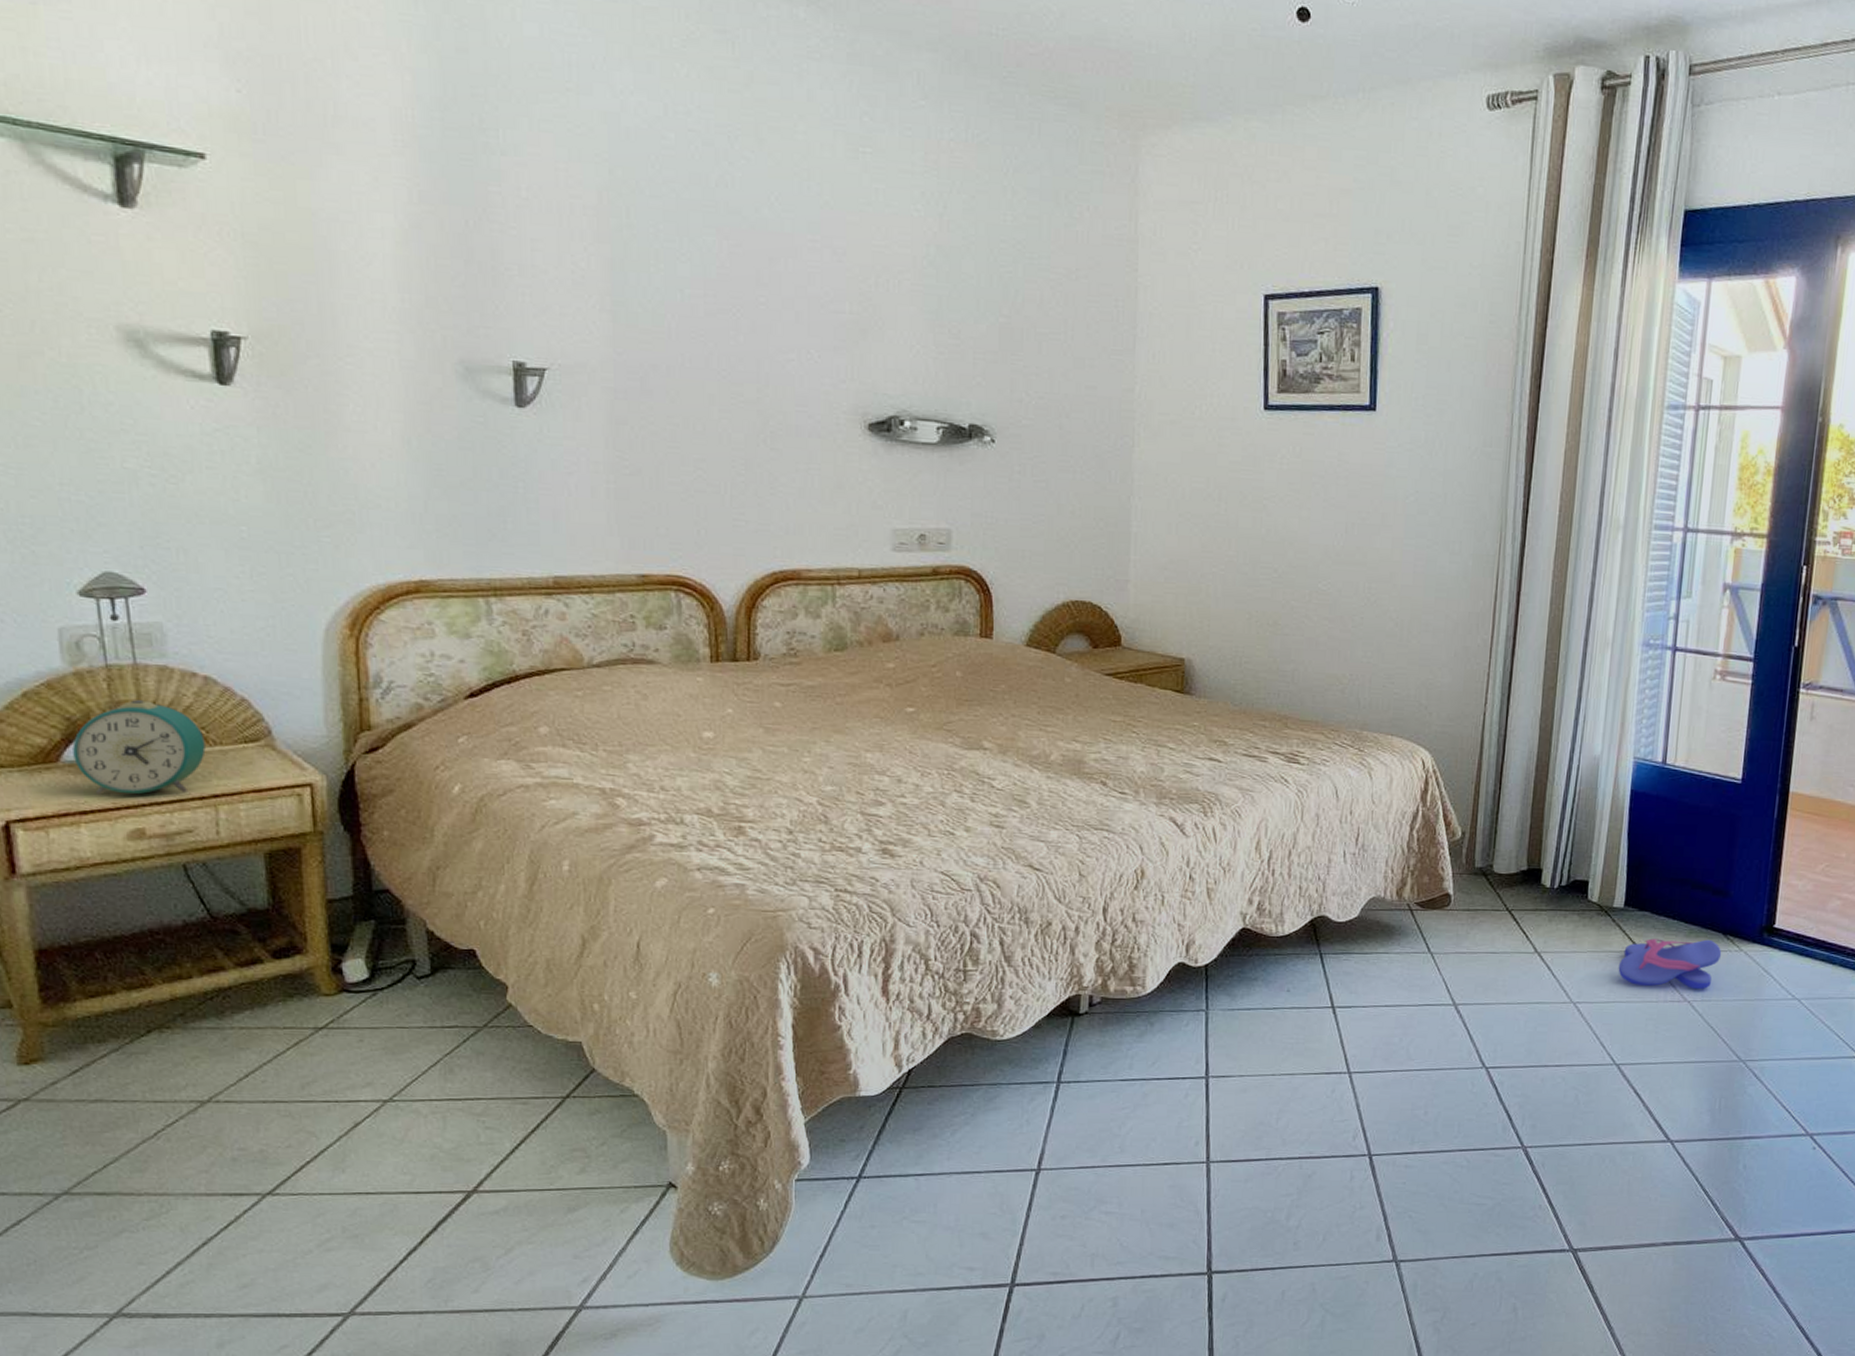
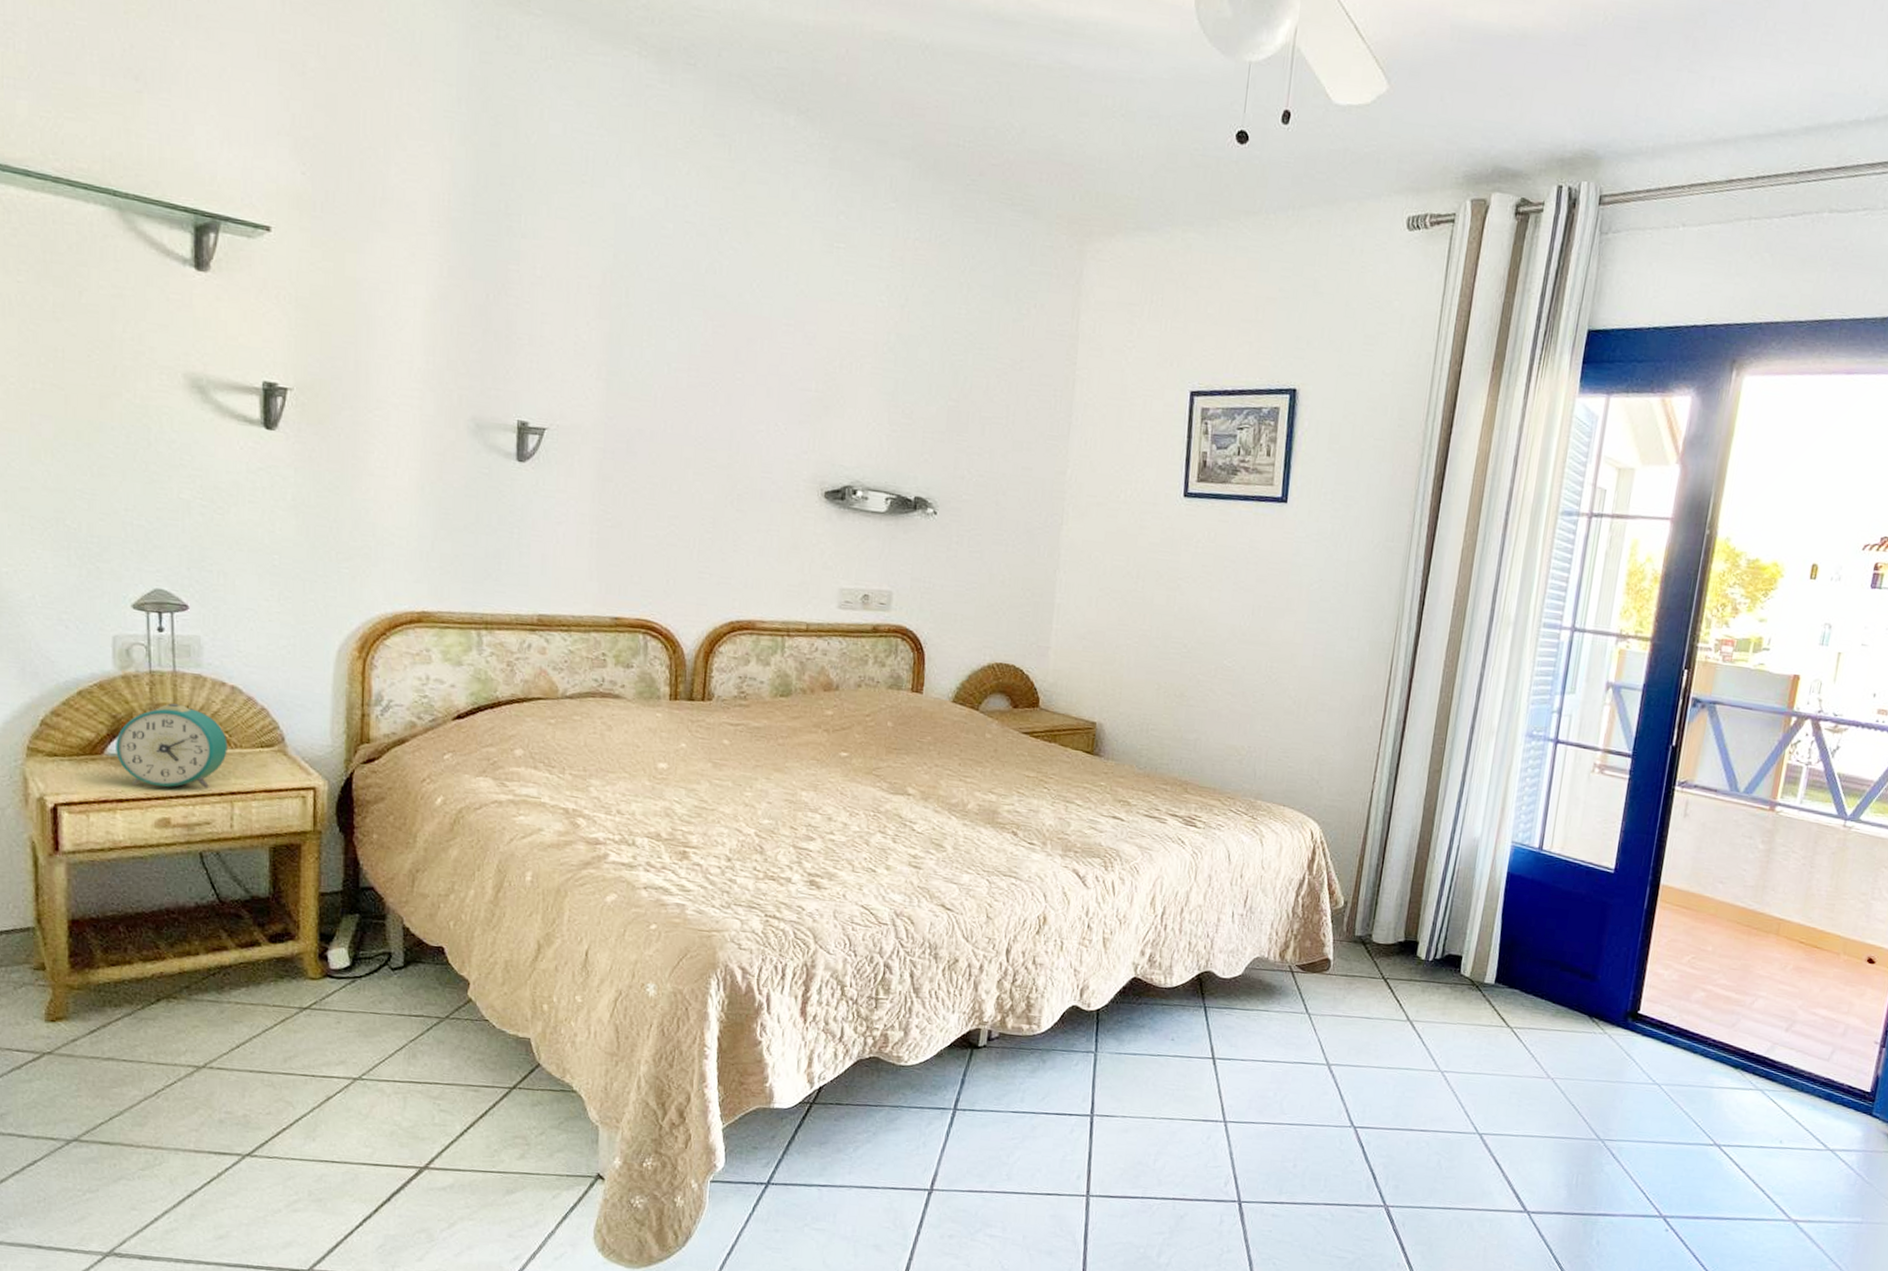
sandal: present [1618,938,1722,990] -> none [1485,1015,1587,1068]

